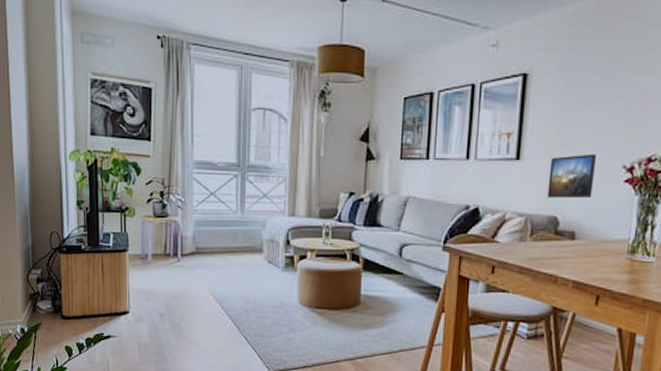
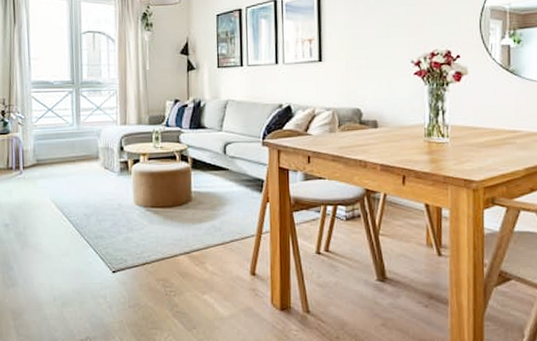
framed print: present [547,154,597,199] -> none [348,52,388,93]

